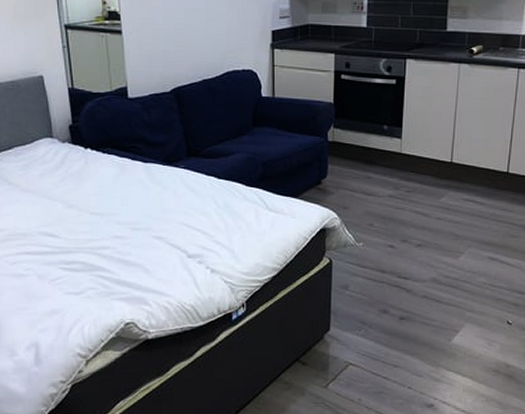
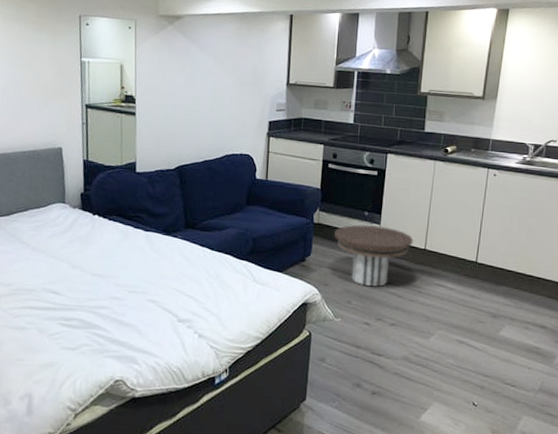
side table: none [352,139,438,207] -> present [334,224,414,287]

